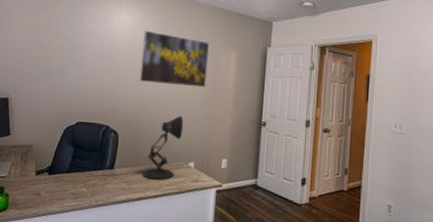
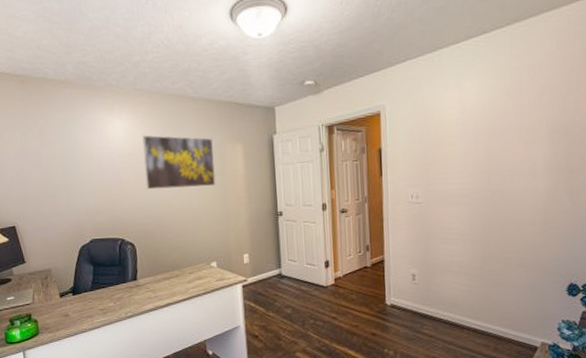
desk lamp: present [143,115,184,180] -> none [167,217,200,284]

